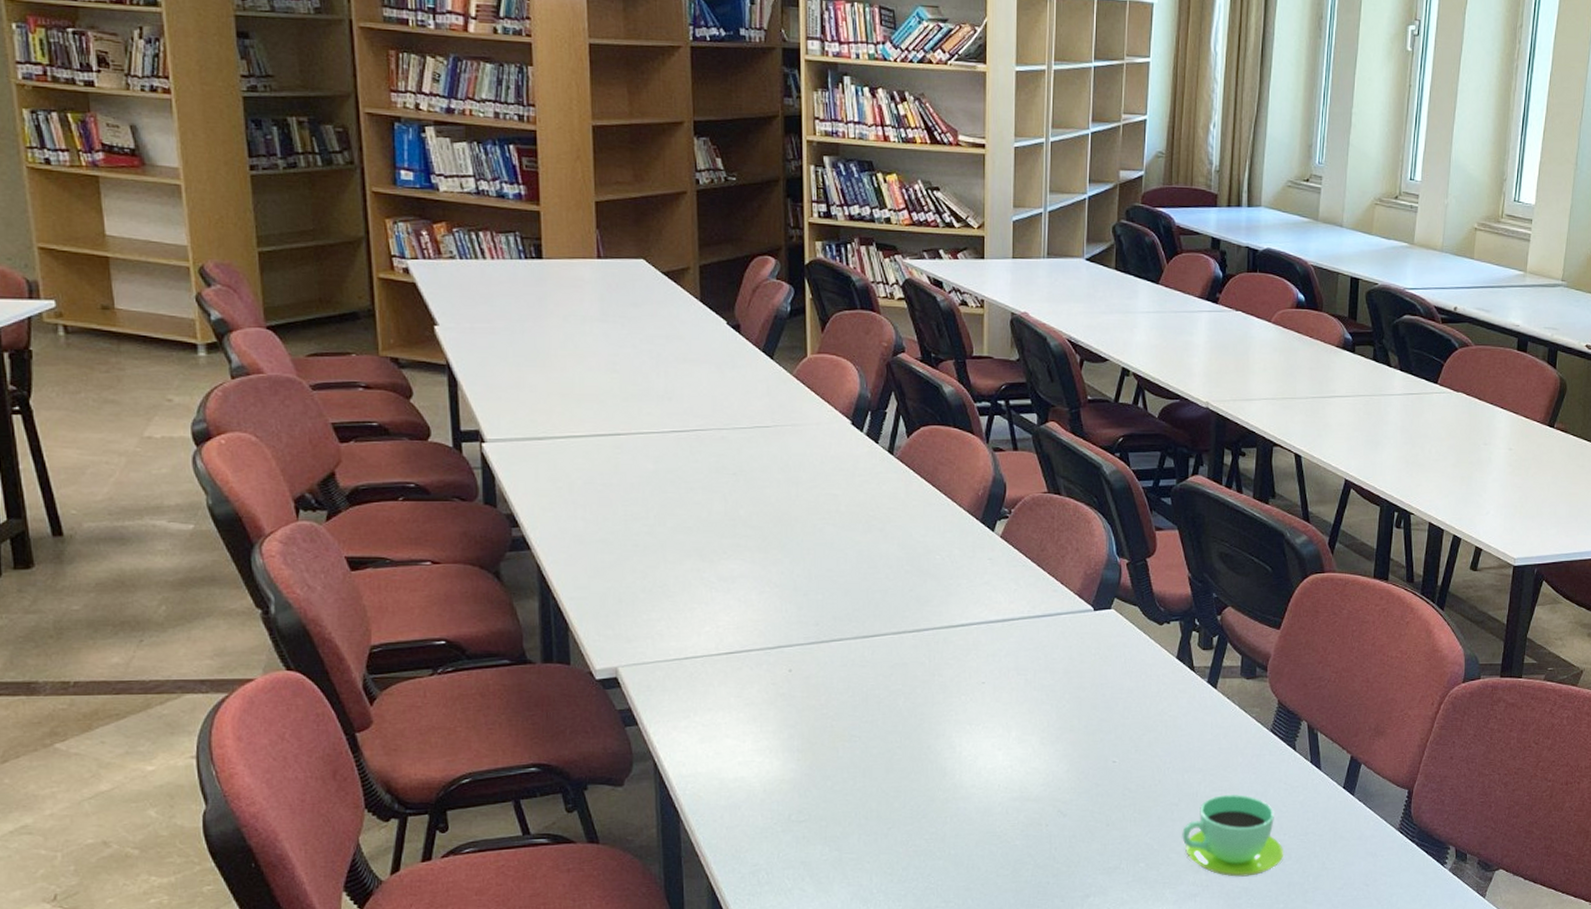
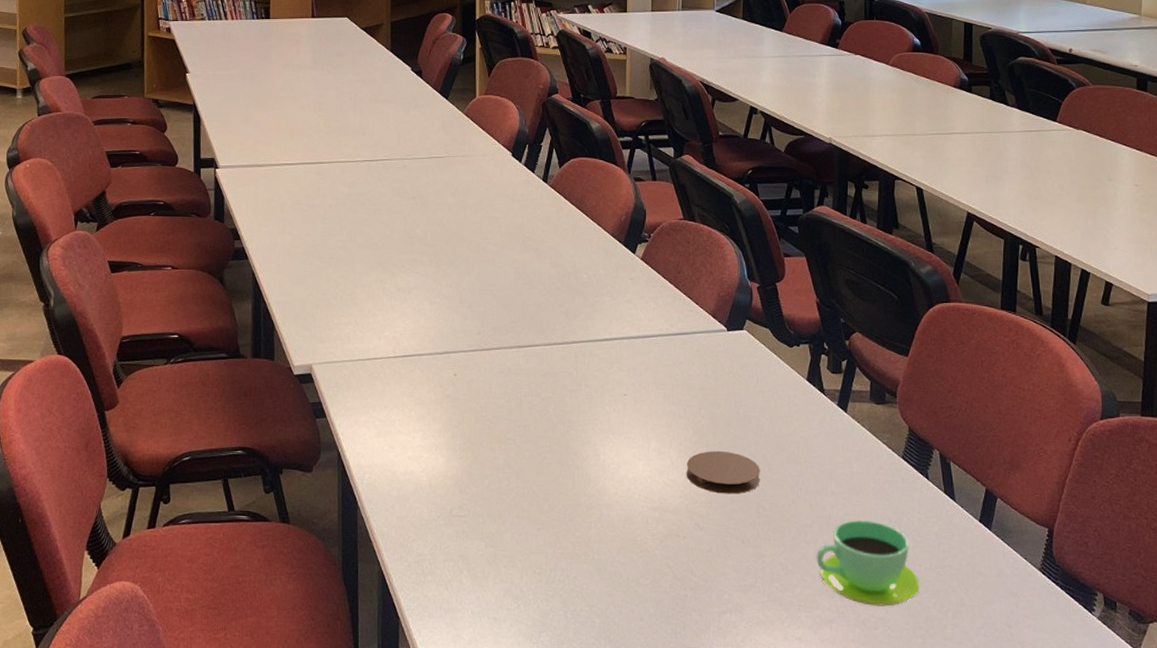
coaster: none [1049,735,1127,779] -> present [686,450,760,494]

